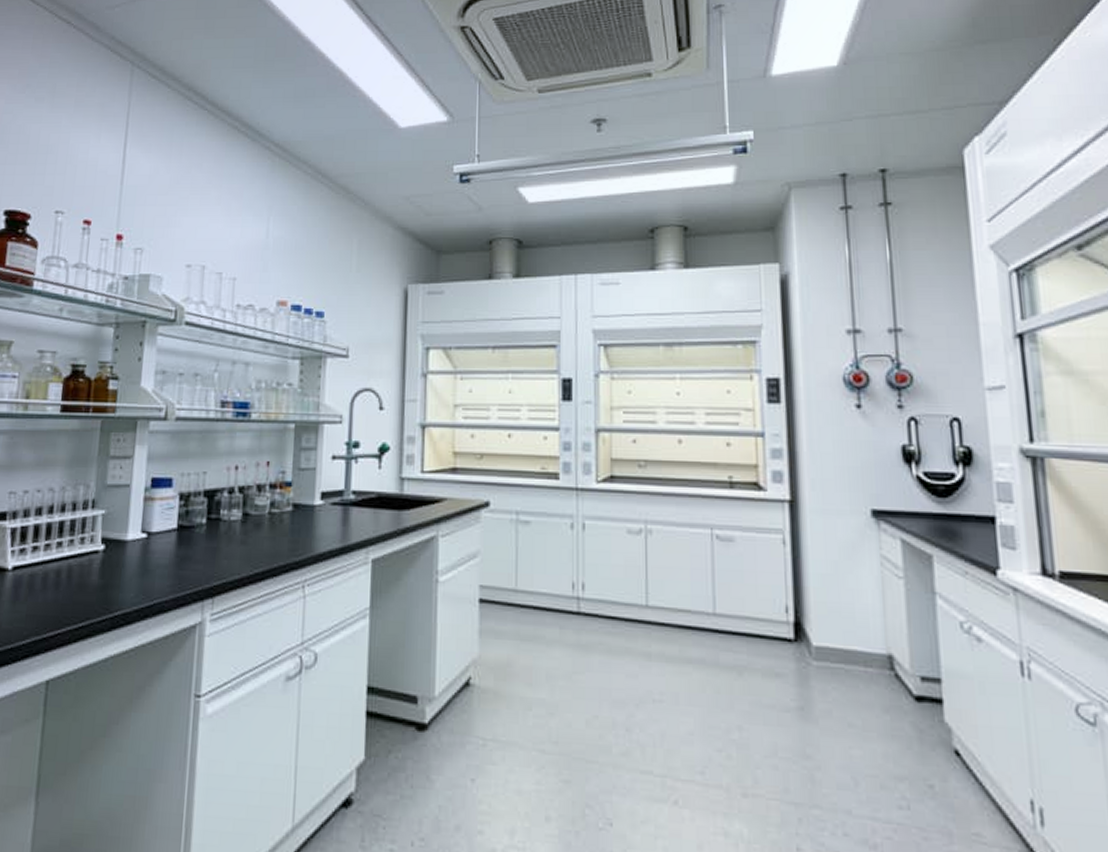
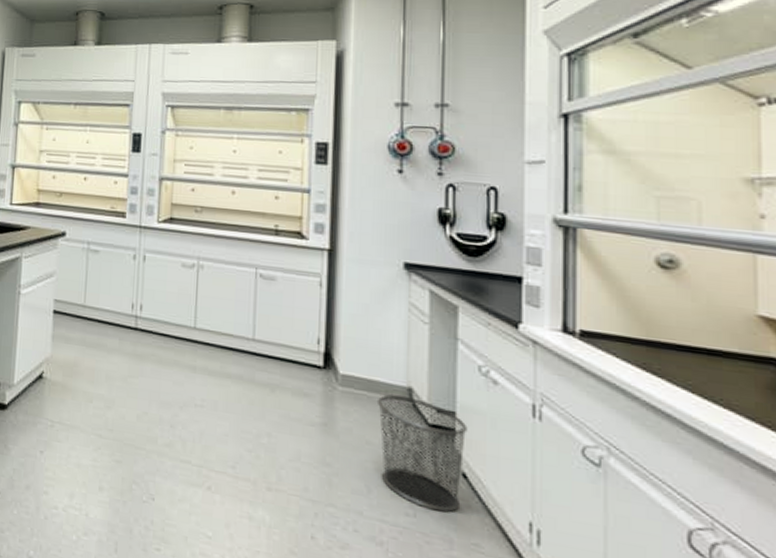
waste bin: none [855,665,956,800] -> present [376,394,468,512]

